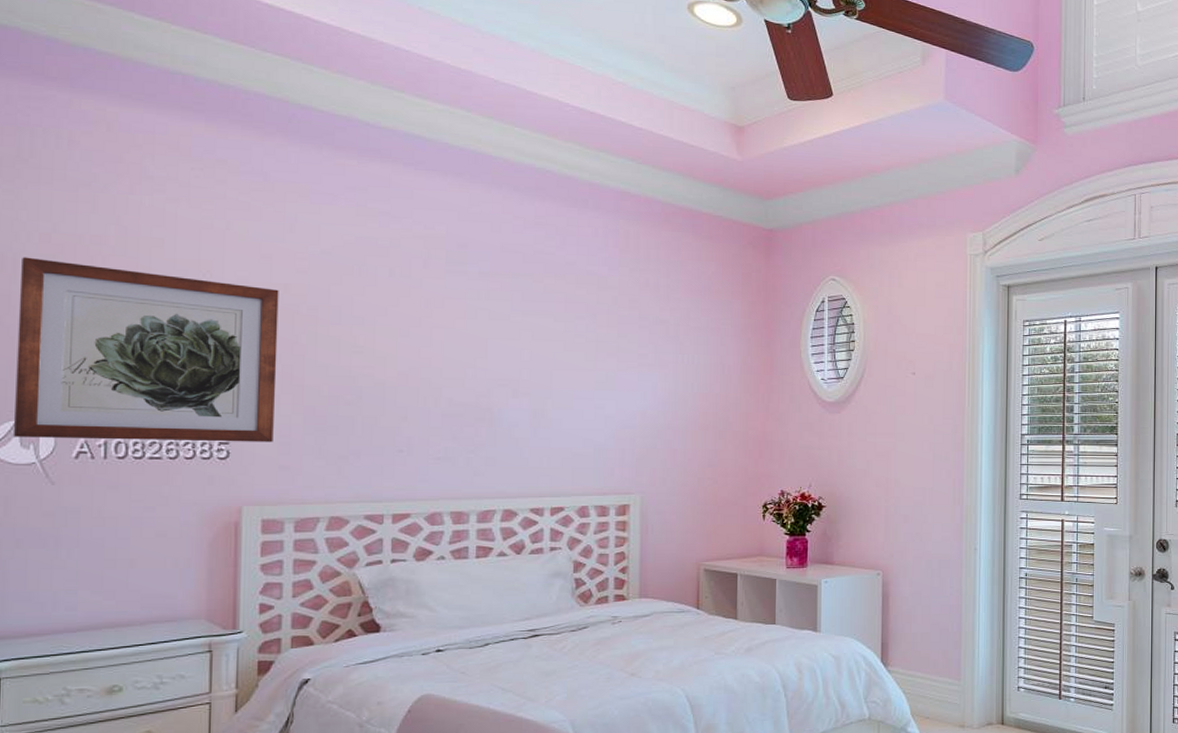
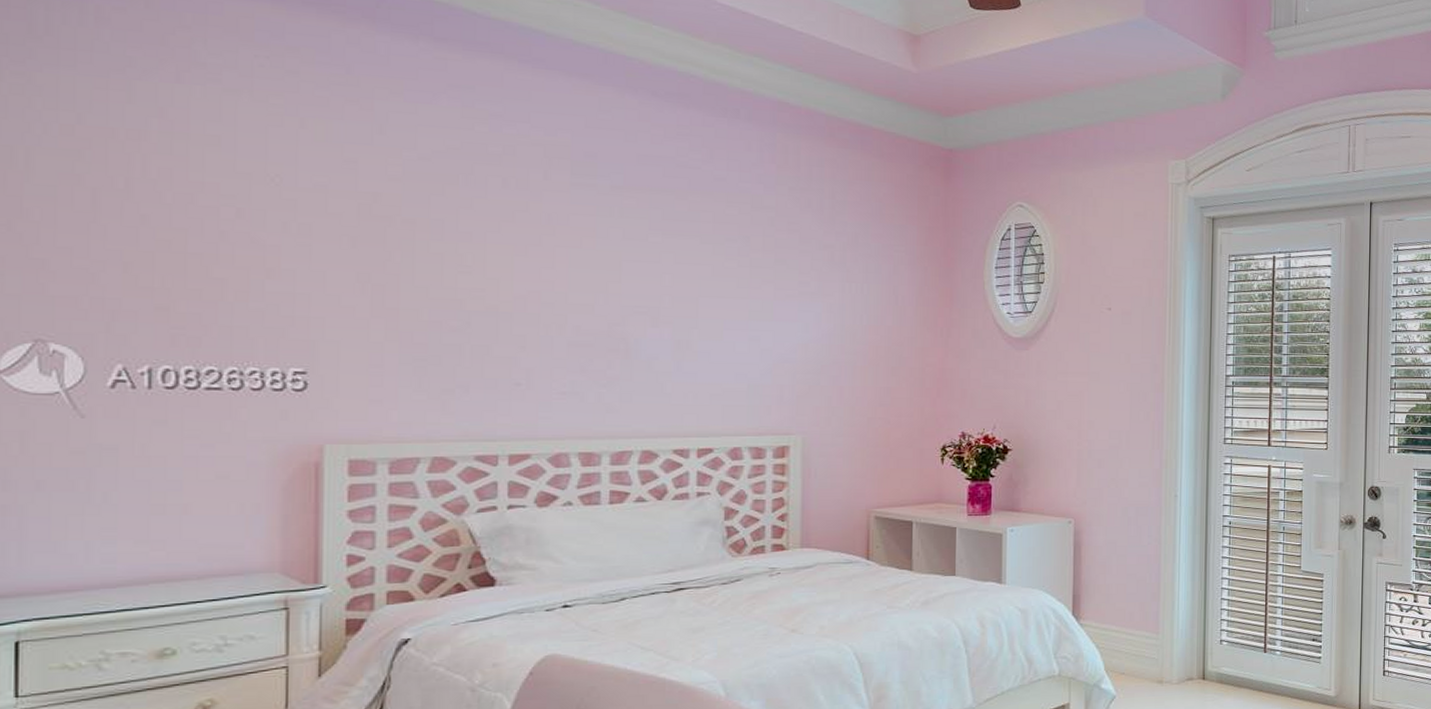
wall art: present [12,257,279,442] -> none [29,151,367,373]

